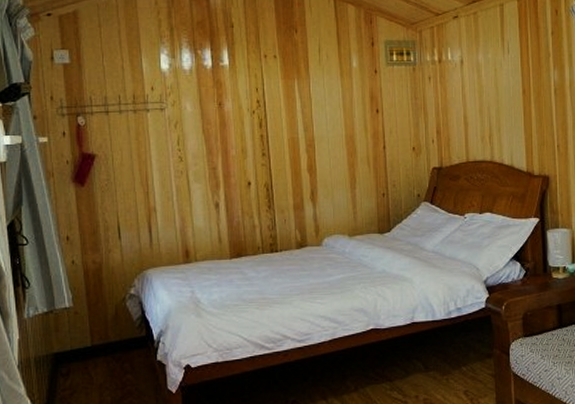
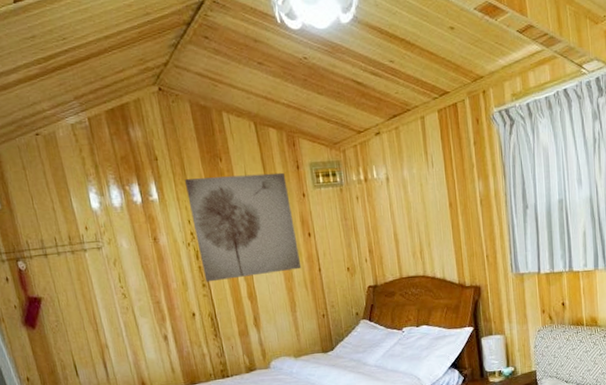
wall art: none [257,48,366,152] -> present [184,172,302,282]

